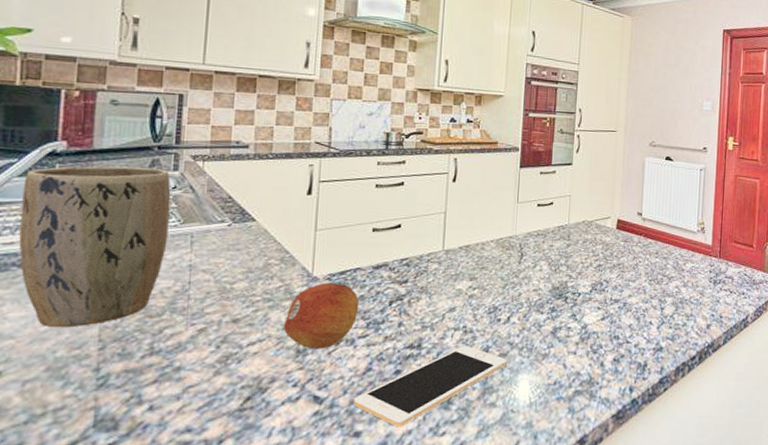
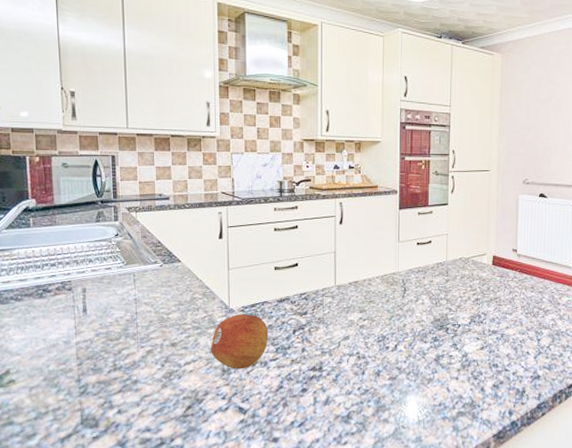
plant pot: present [18,166,171,328] -> none [10,218,117,348]
cell phone: present [352,345,507,427] -> none [270,369,396,436]

